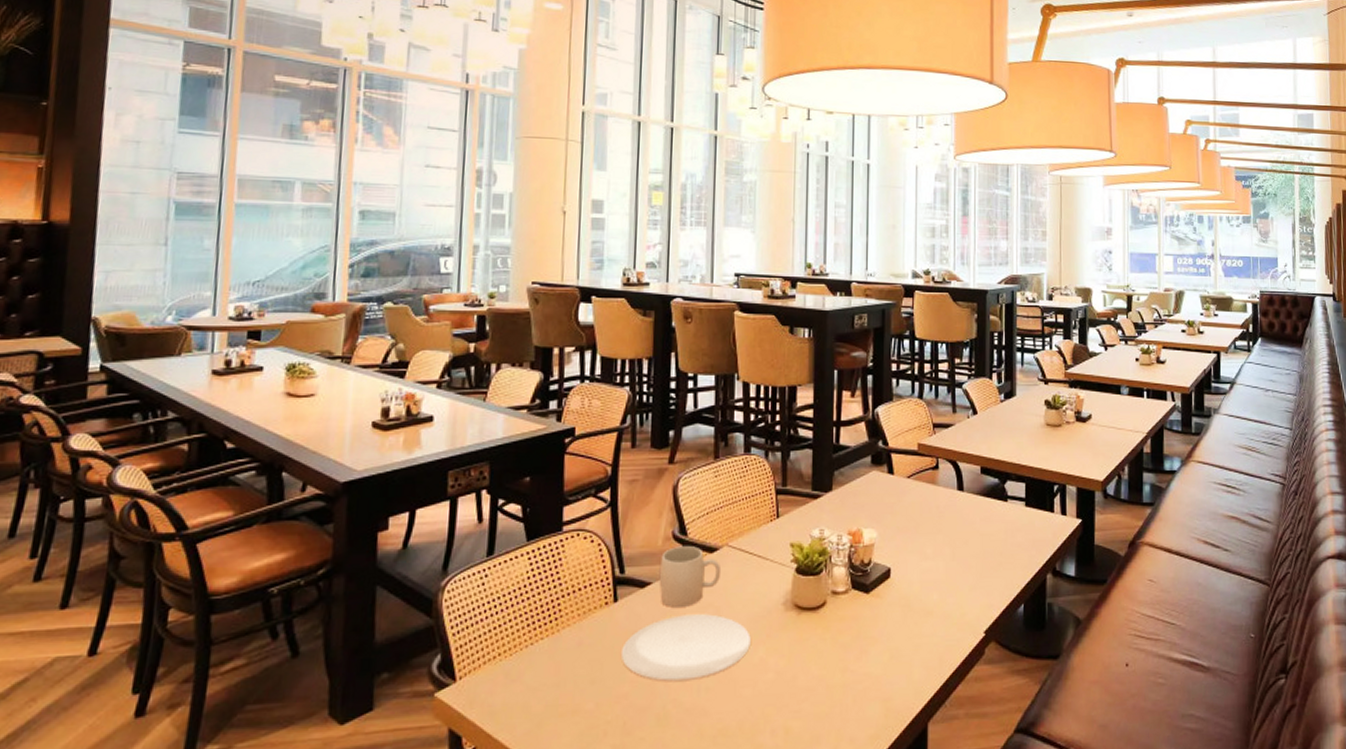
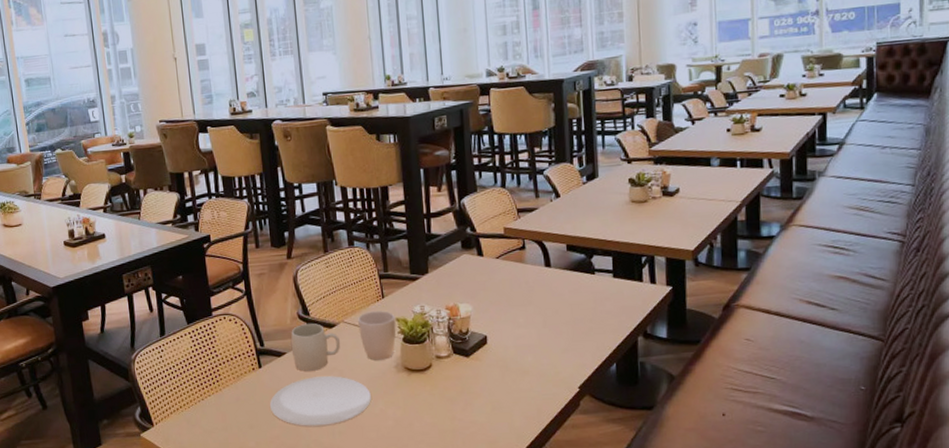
cup: none [745,533,790,595] -> present [358,311,396,360]

